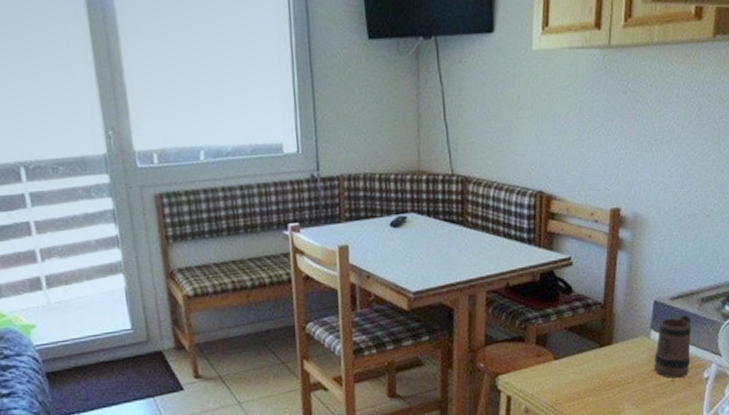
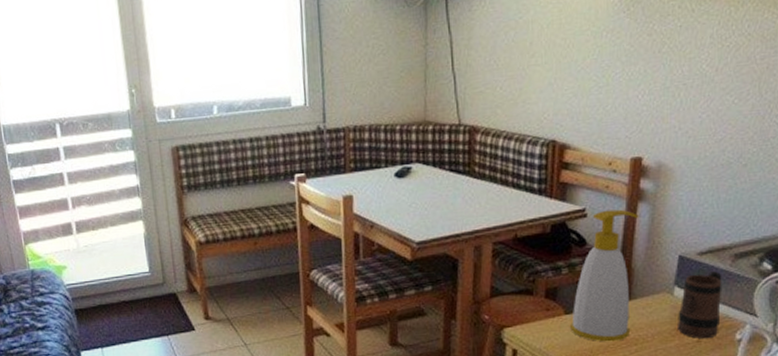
soap bottle: none [559,257,619,385] -> present [570,209,639,342]

